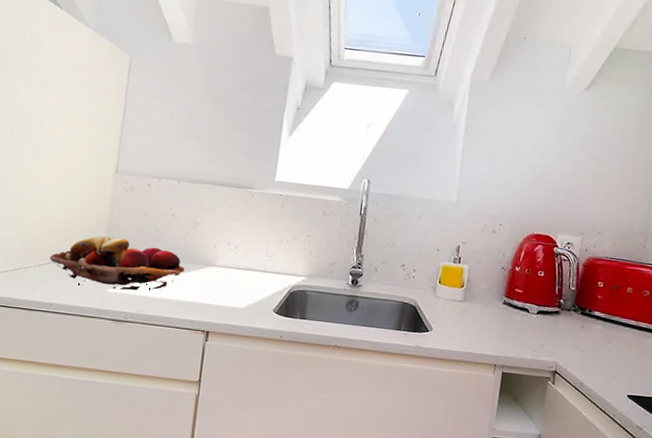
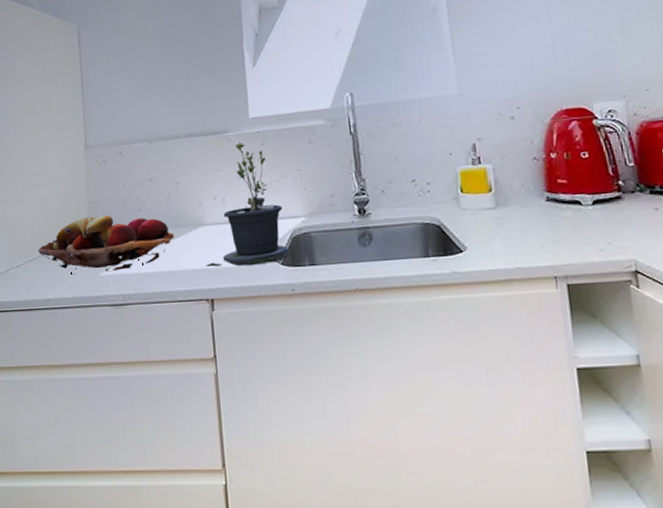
potted plant: none [208,199,288,311] -> present [206,142,290,267]

